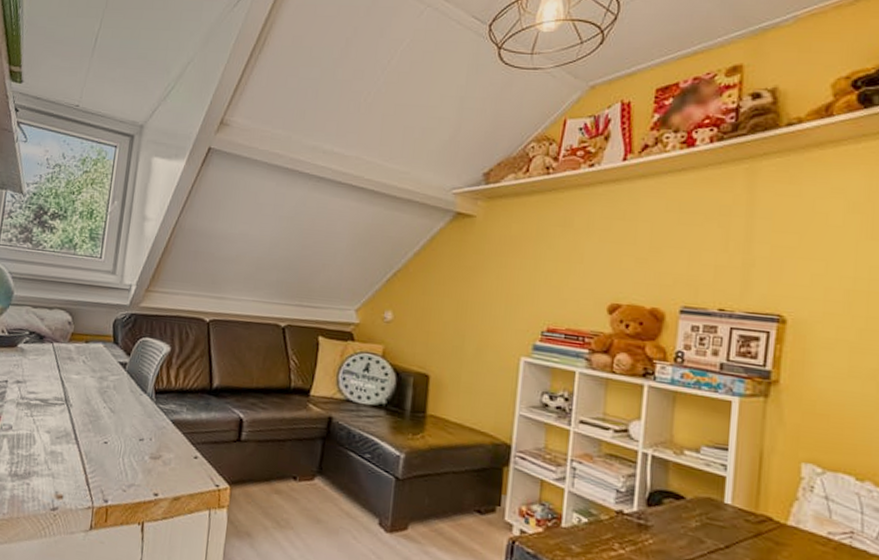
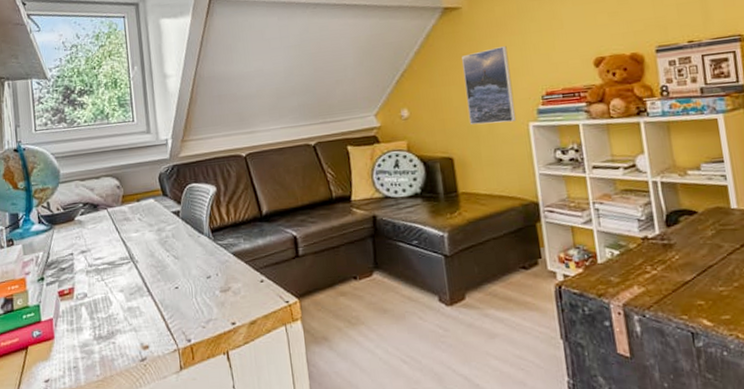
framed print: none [455,267,516,353] -> present [462,46,517,125]

